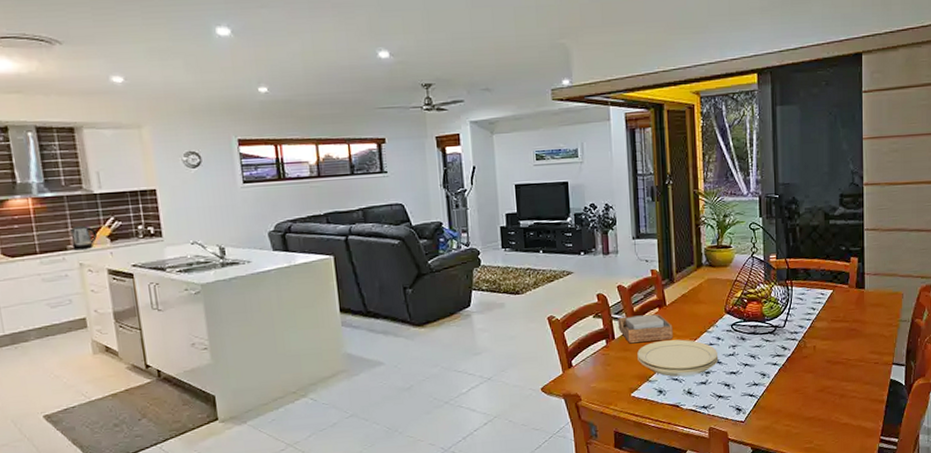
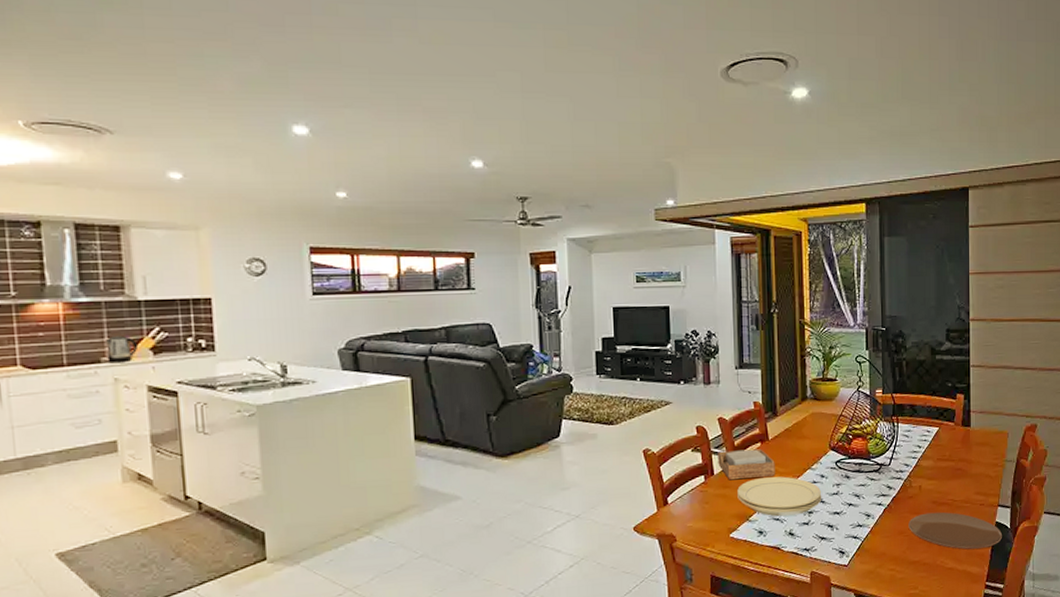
plate: none [803,370,897,407] -> present [908,512,1003,550]

